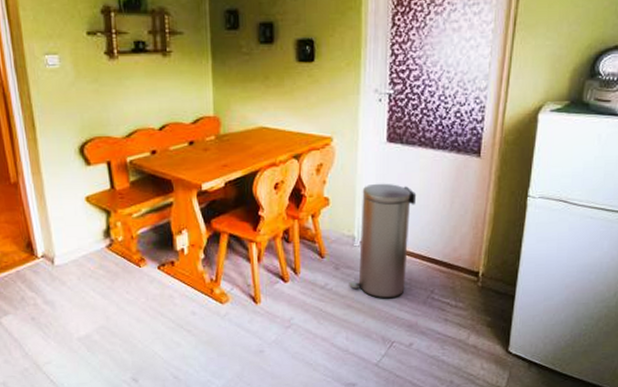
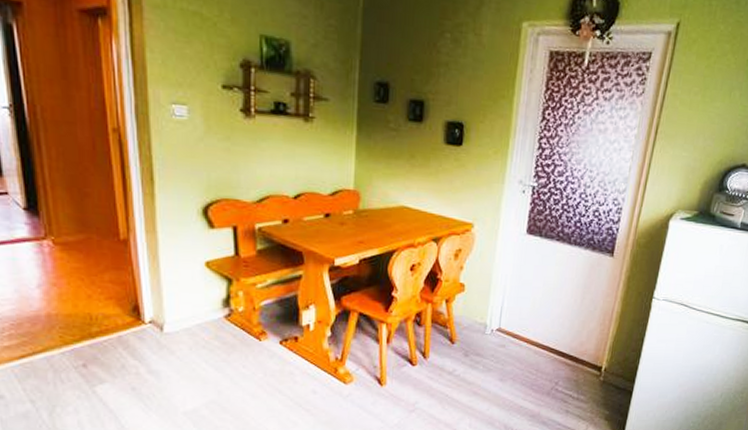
pedal bin: present [349,183,417,299] -> none [477,273,550,388]

